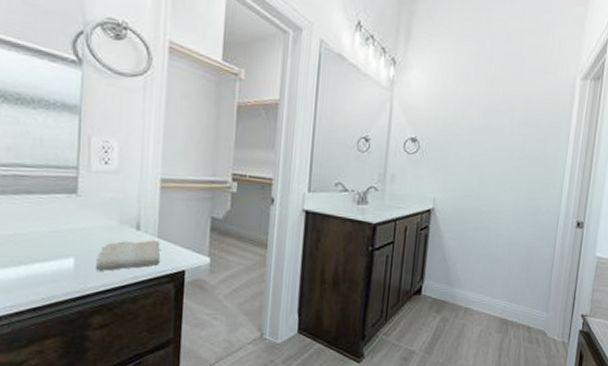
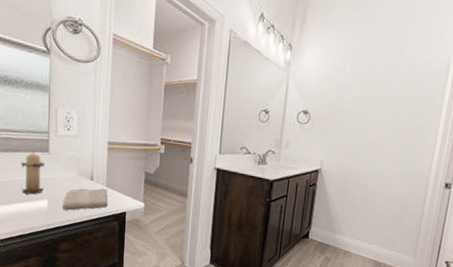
candle: none [35,190,71,251] -> present [20,150,44,194]

